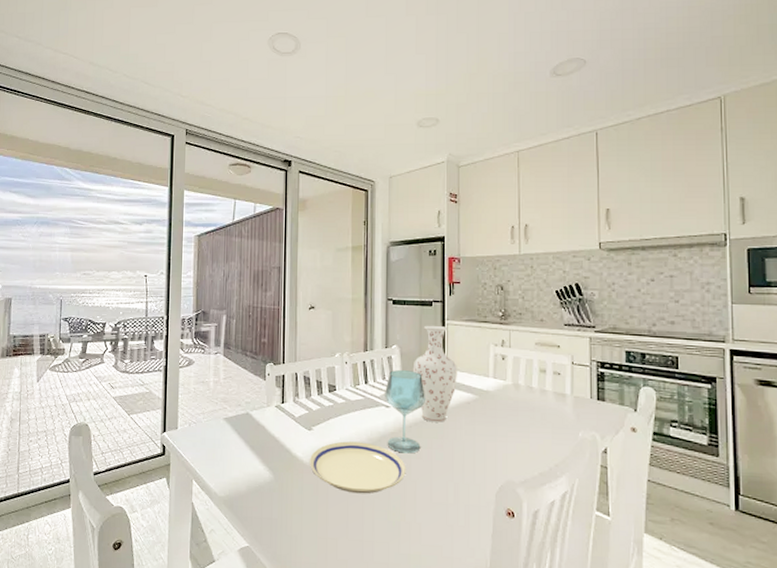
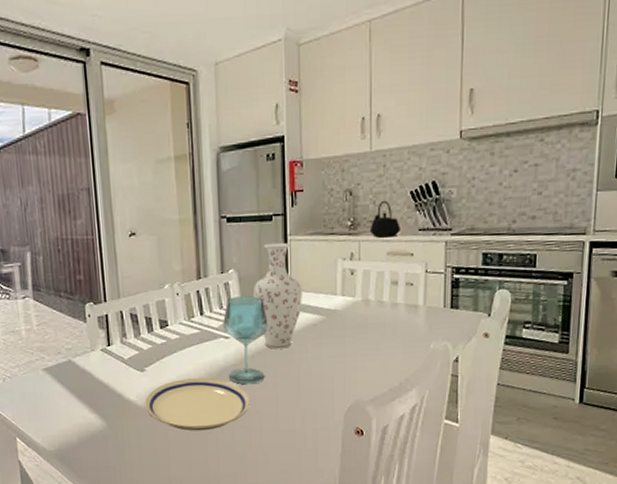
kettle: none [519,296,547,329] -> present [369,200,400,238]

